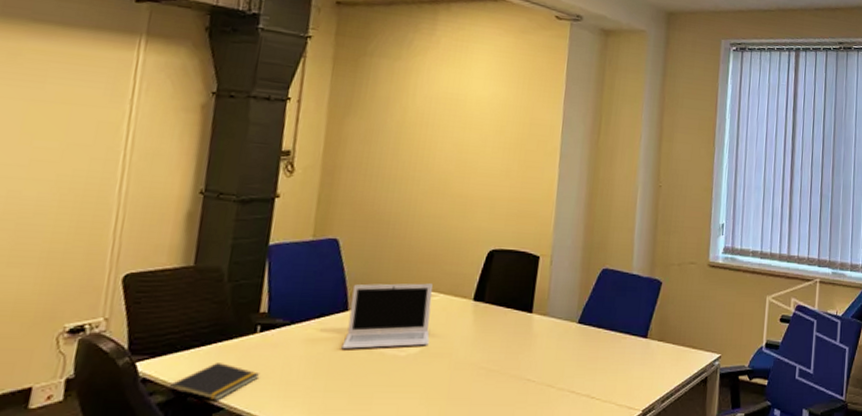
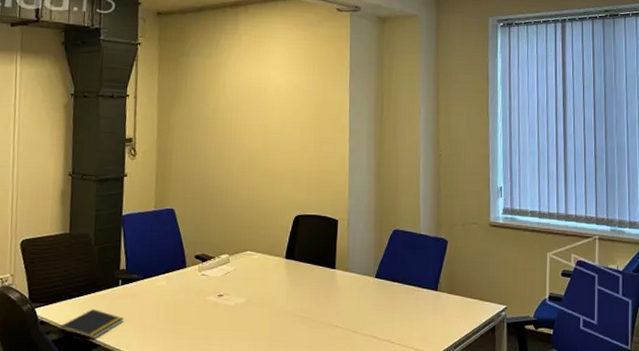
laptop: present [341,283,433,349] -> none [184,244,252,299]

